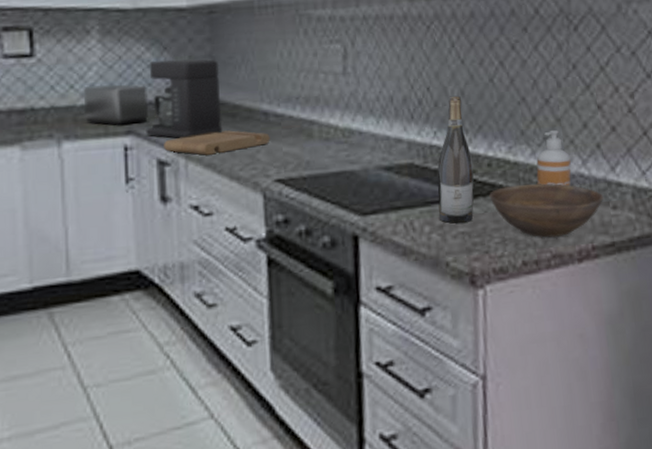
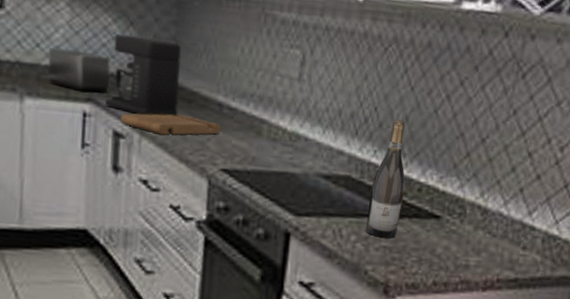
bowl: present [489,183,604,238] -> none [414,212,517,265]
soap dispenser: present [536,129,572,187] -> none [459,168,495,222]

